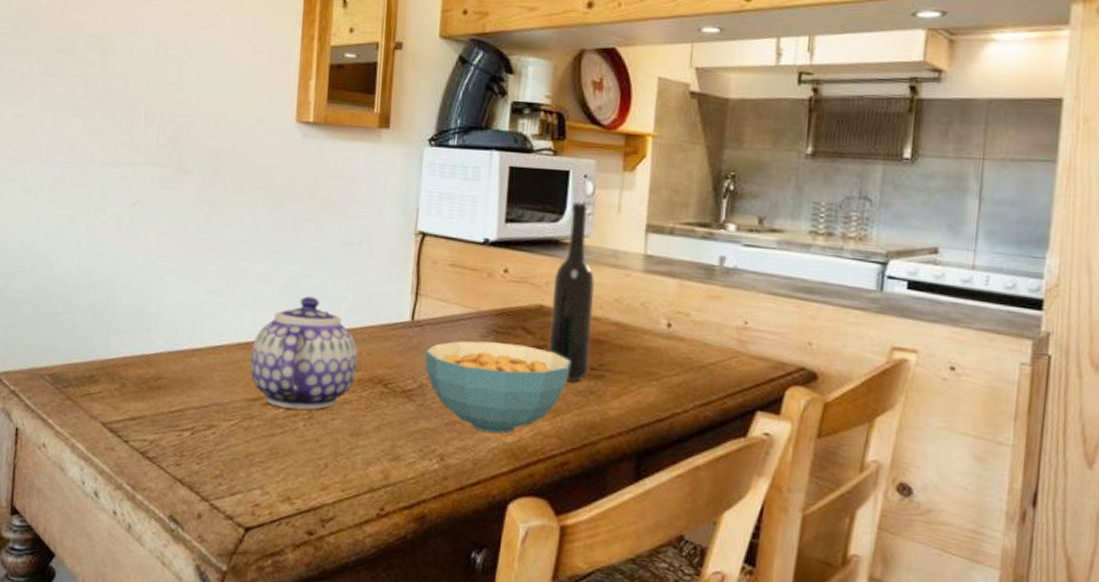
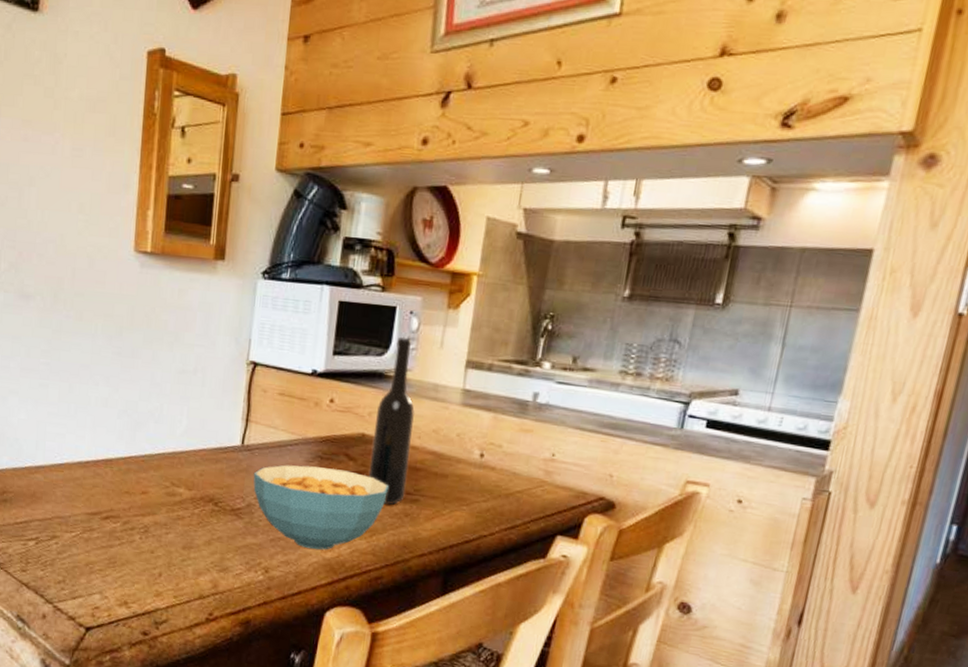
teapot: present [250,296,358,410] -> none [90,420,191,524]

